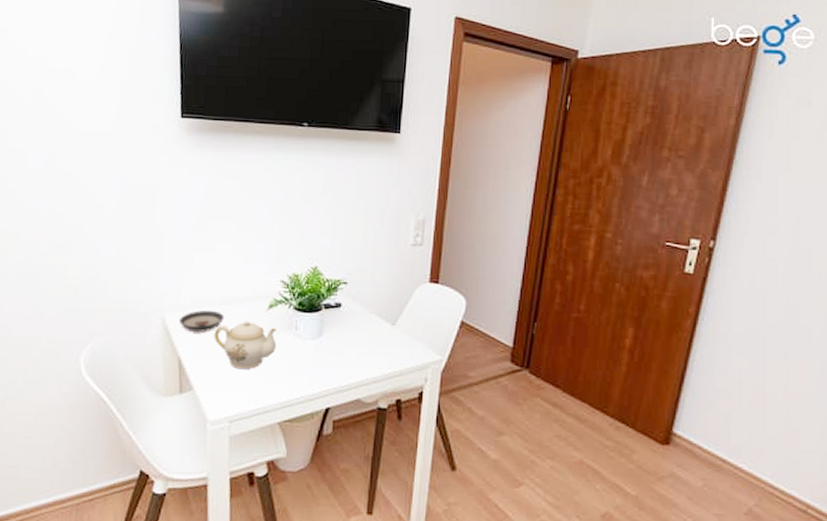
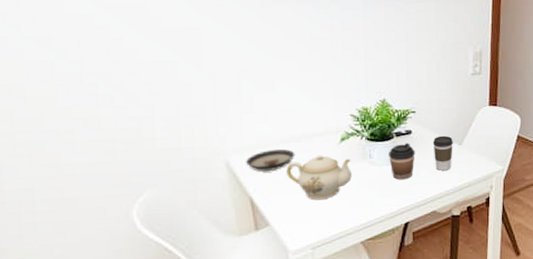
coffee cup: none [315,317,343,359] -> present [389,143,415,180]
coffee cup: none [363,312,386,353] -> present [432,135,453,171]

